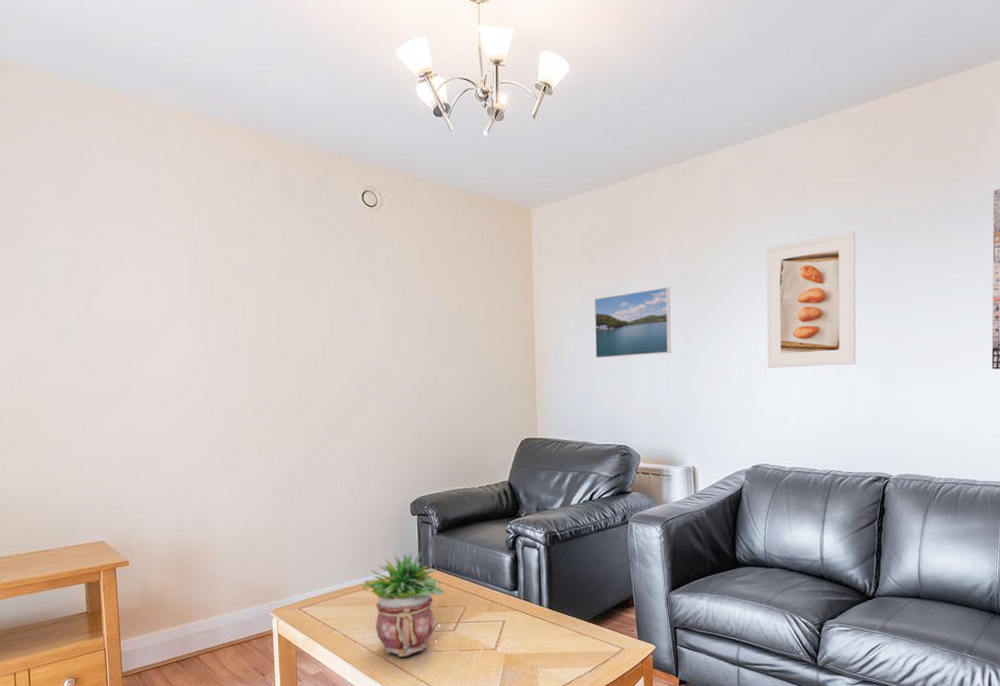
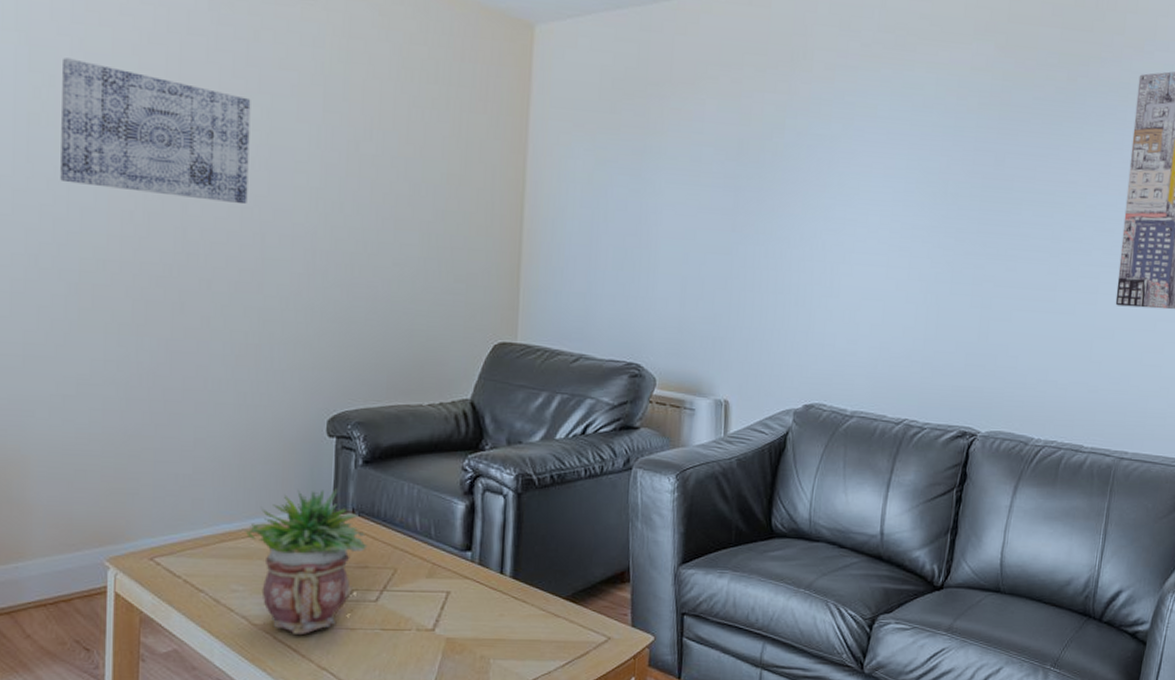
wall art: none [219,270,345,358] -> present [60,58,251,205]
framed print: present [594,287,671,359] -> none [607,153,716,245]
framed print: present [766,232,856,368] -> none [835,107,964,283]

